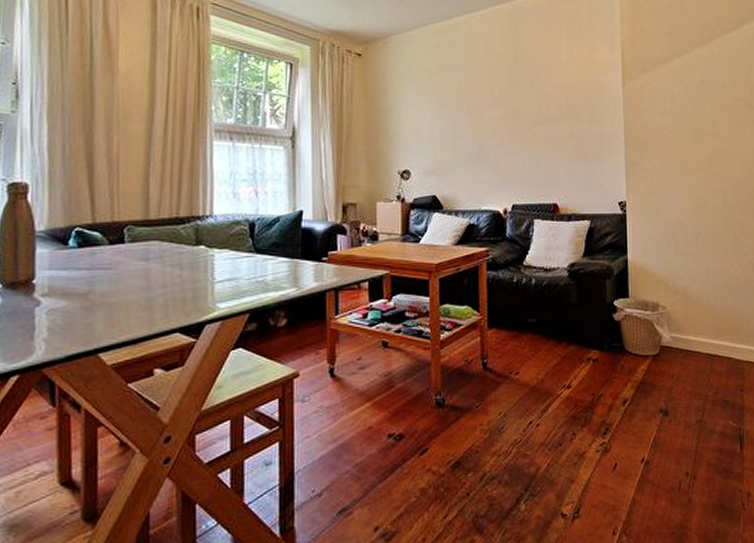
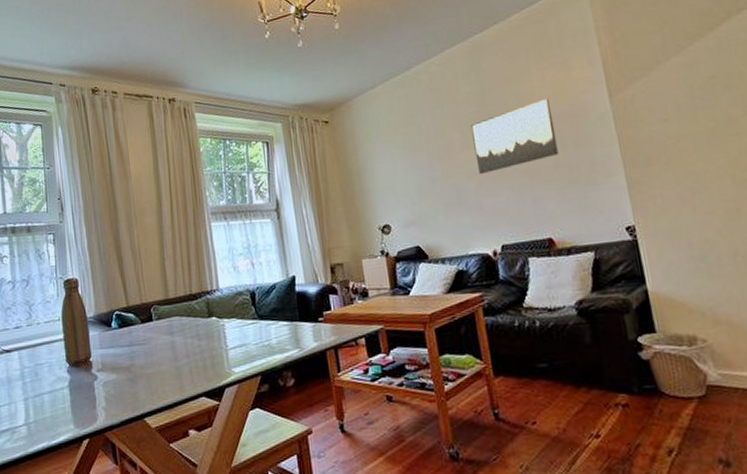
wall art: none [501,73,574,135] -> present [471,98,559,175]

